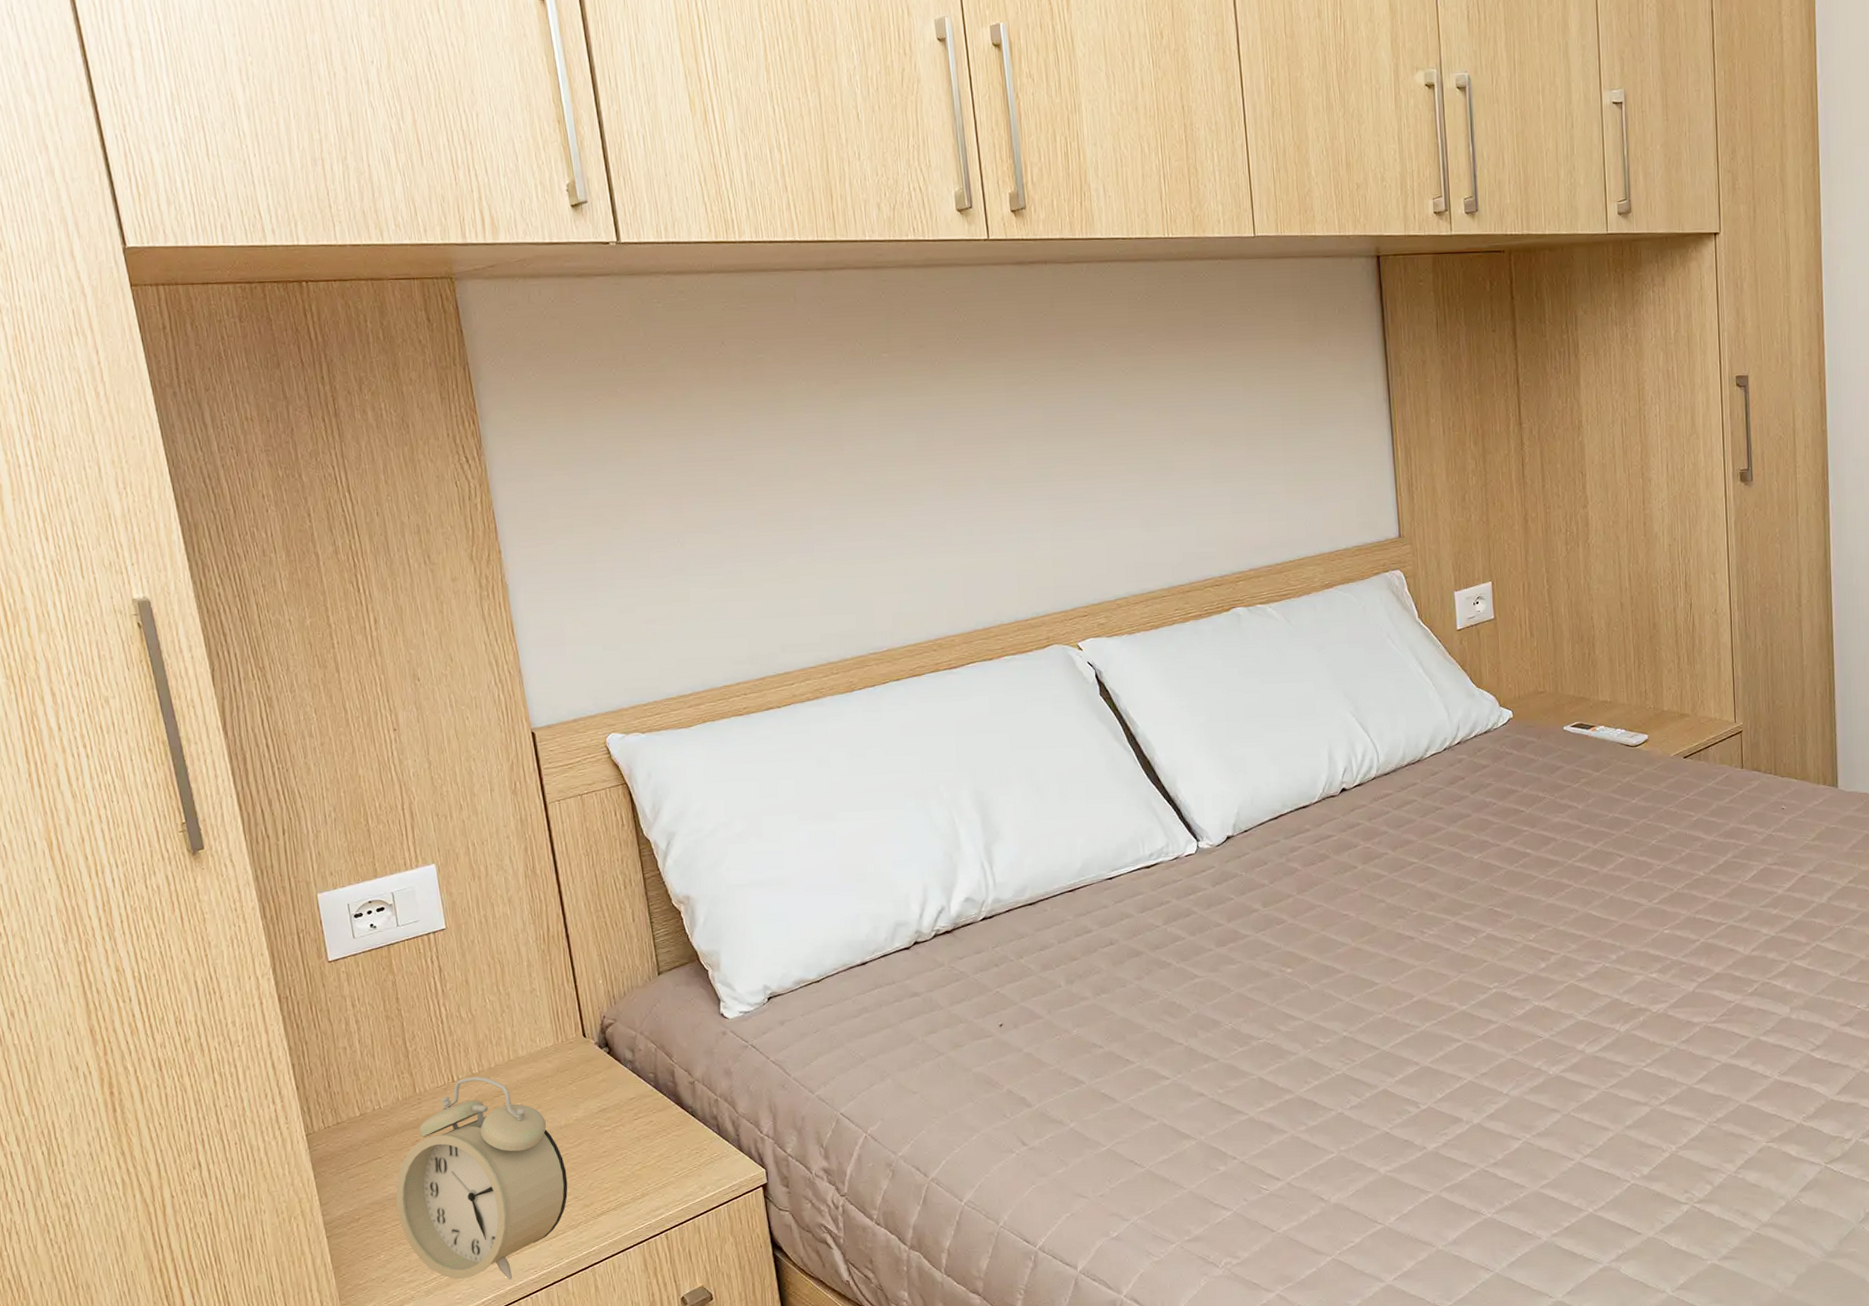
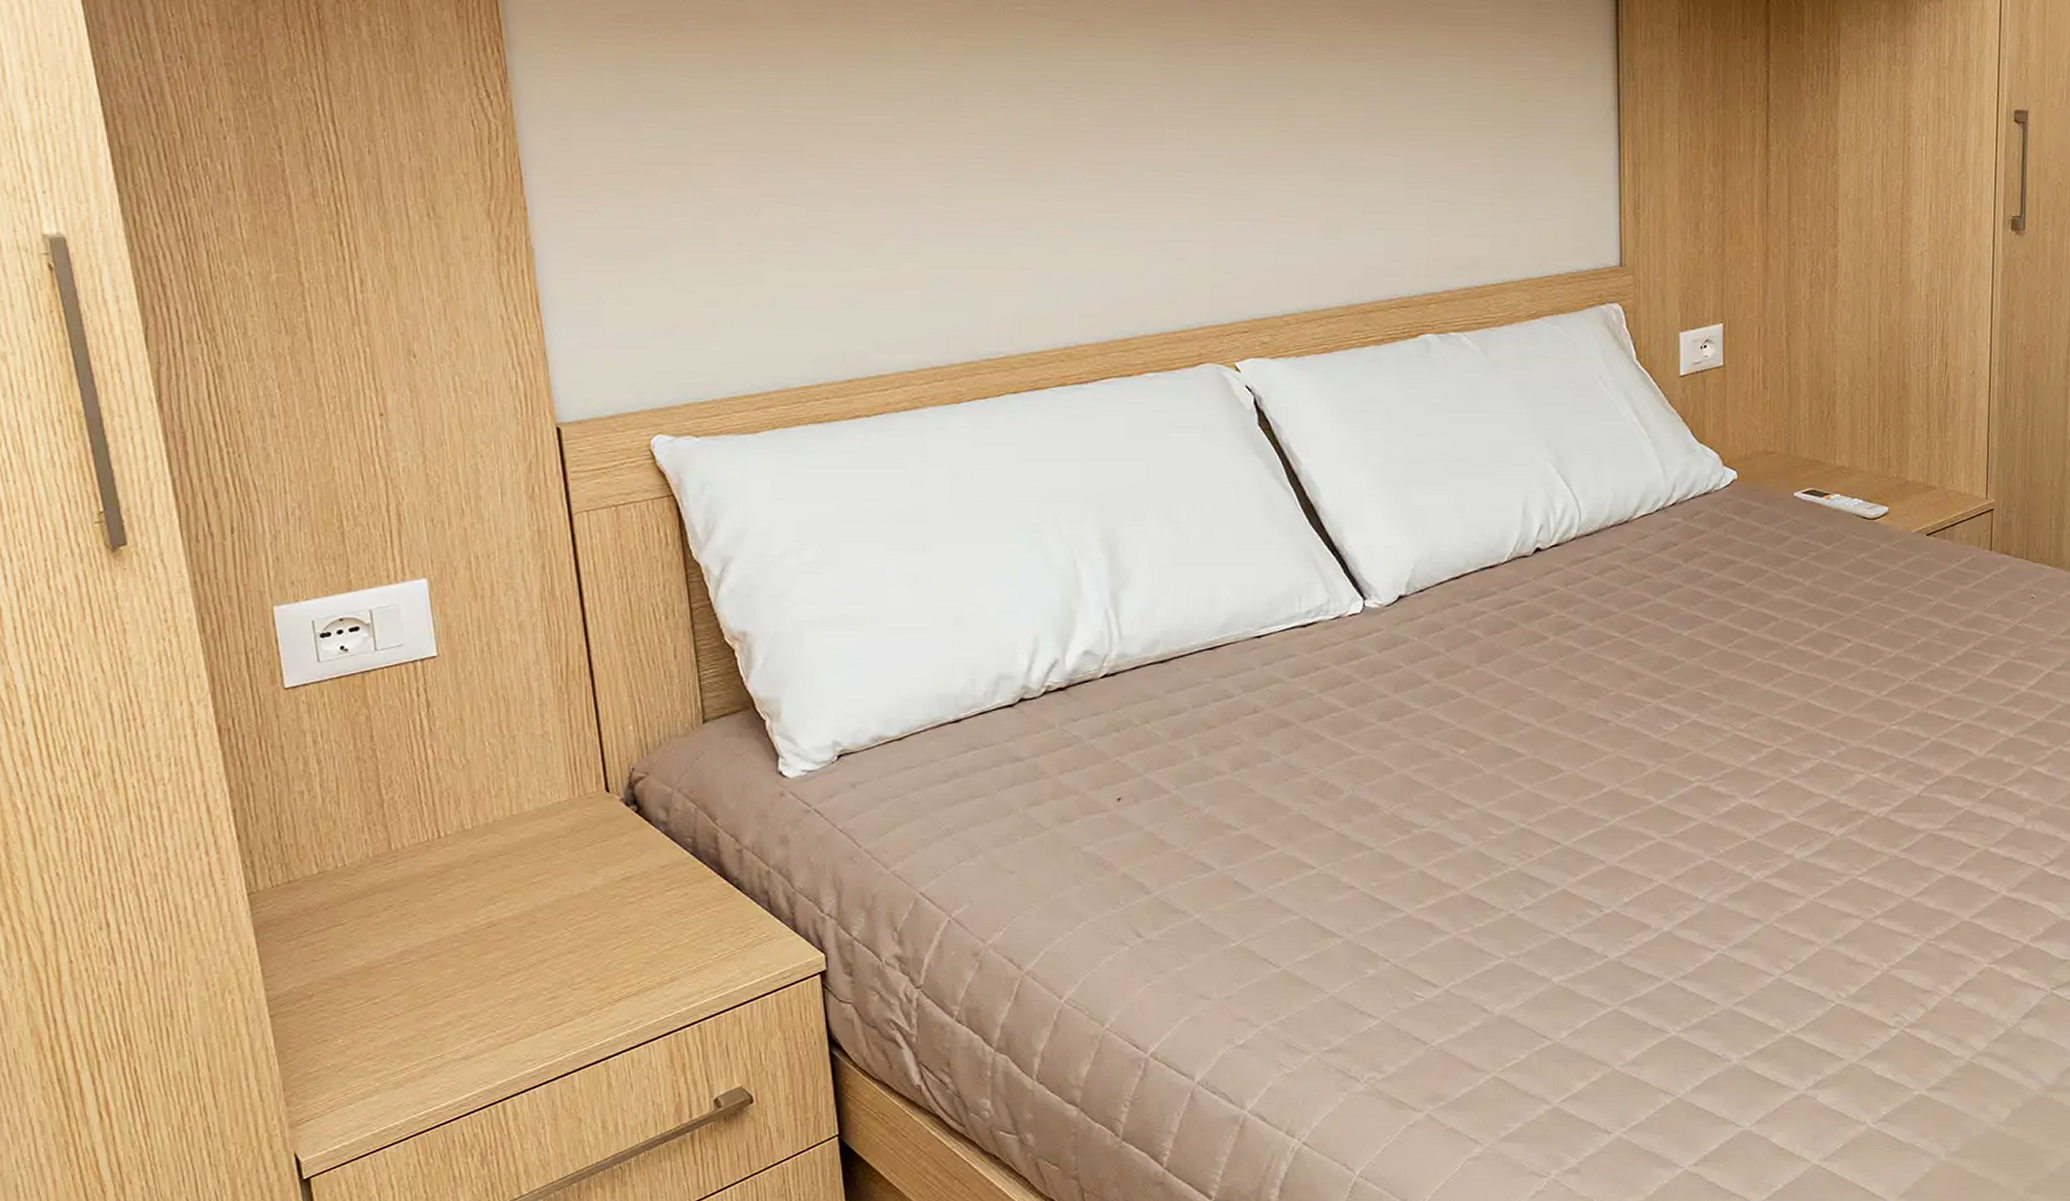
alarm clock: present [395,1076,568,1280] -> none [360,832,579,1073]

